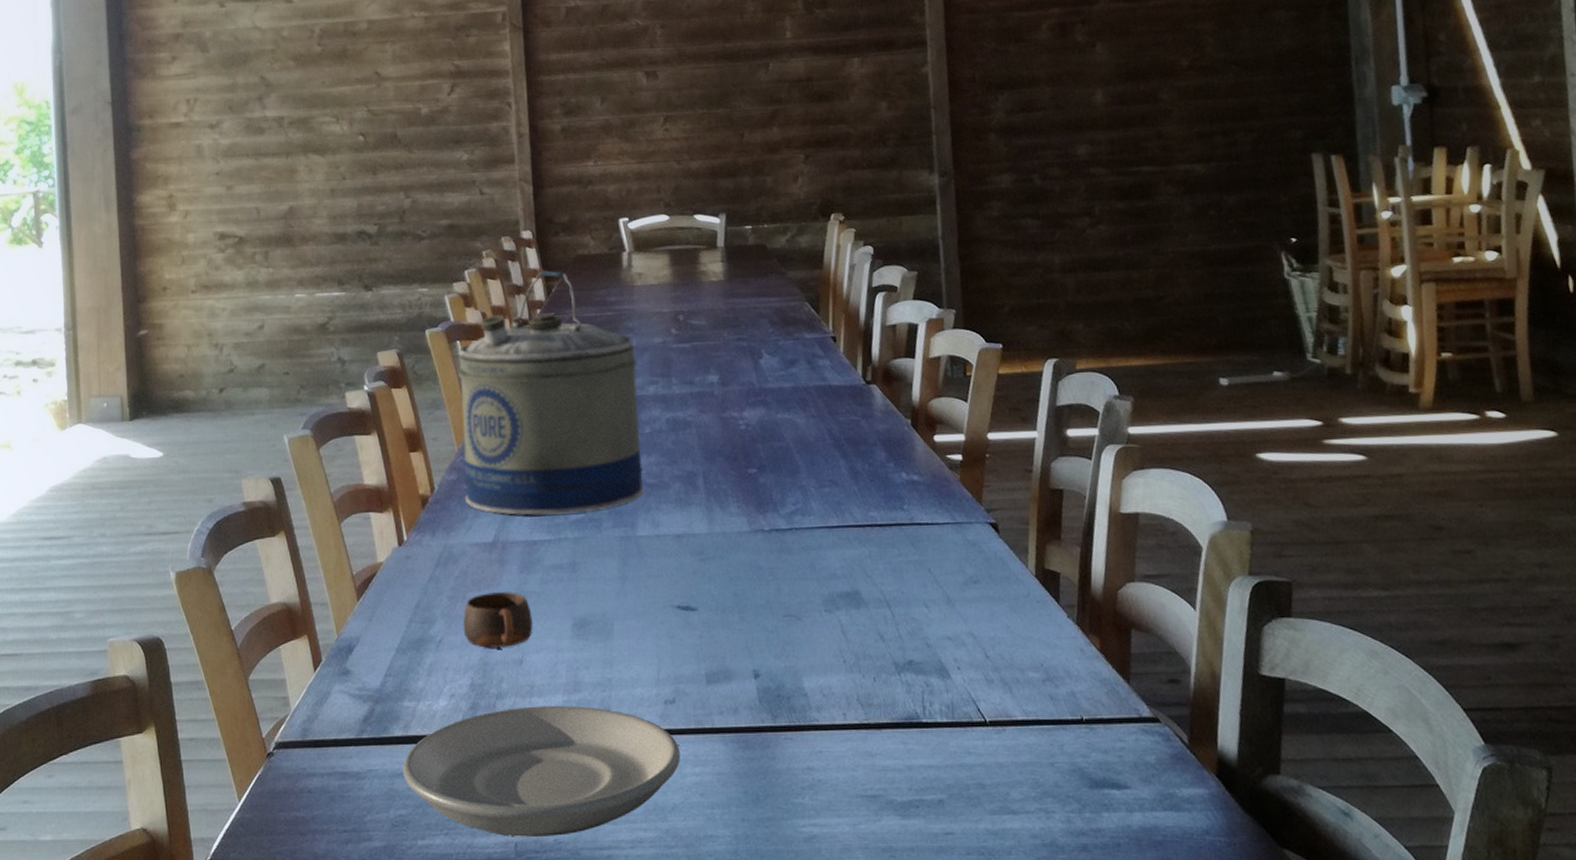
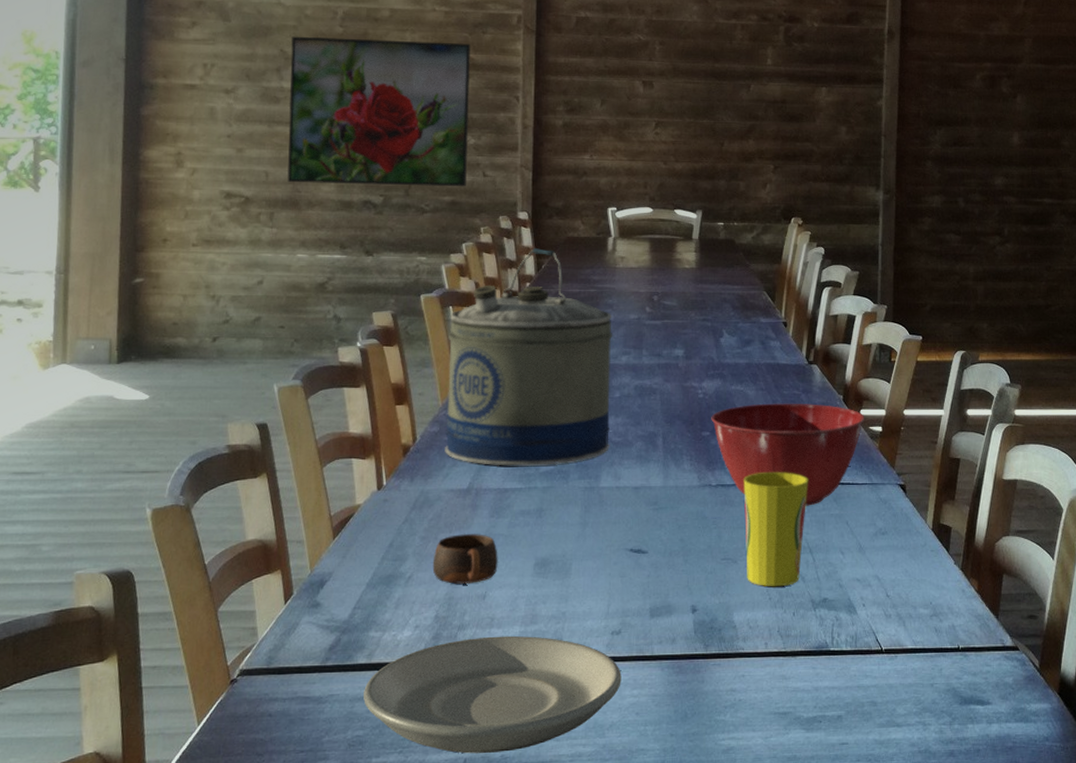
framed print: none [271,49,464,218] -> present [287,36,470,187]
mixing bowl: none [757,431,941,552] -> present [711,403,865,506]
cup: none [801,512,879,648] -> present [743,472,808,587]

